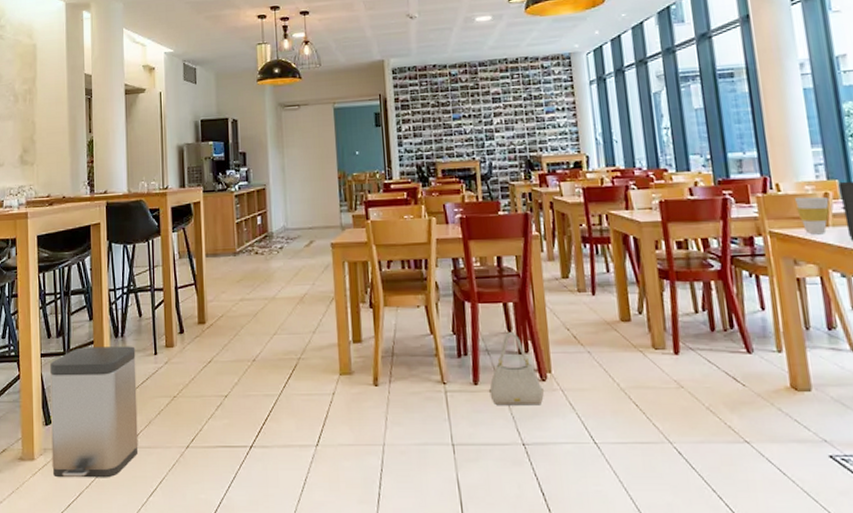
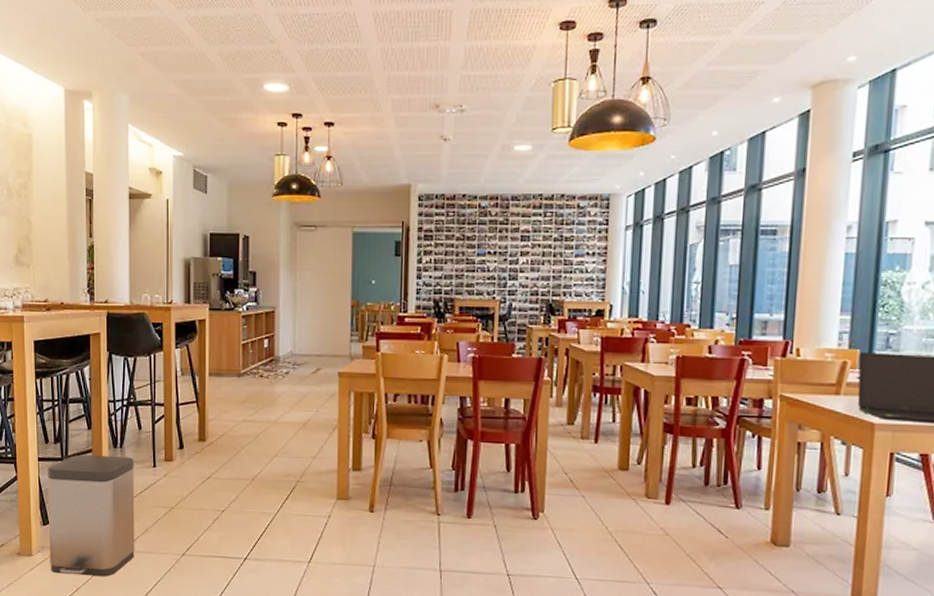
handbag: present [488,332,545,406] -> none [480,472,535,541]
cup: present [794,196,830,235] -> none [811,364,846,402]

